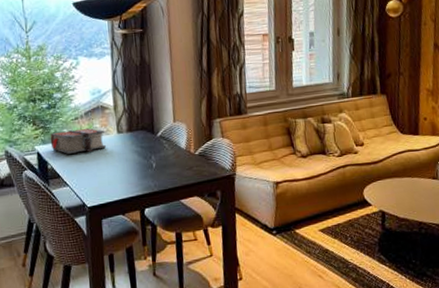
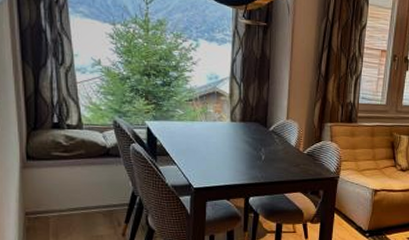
bible: present [50,128,107,154] -> none [162,110,219,135]

